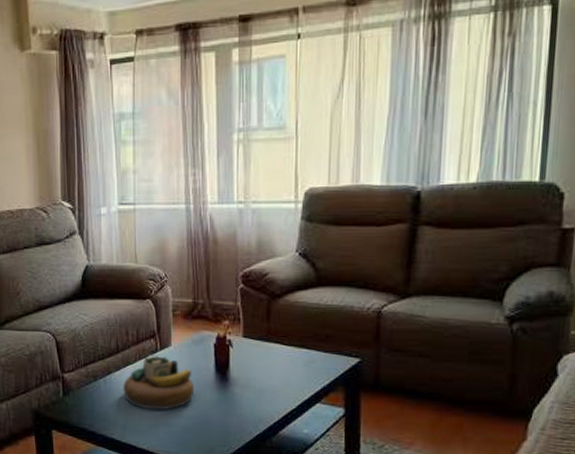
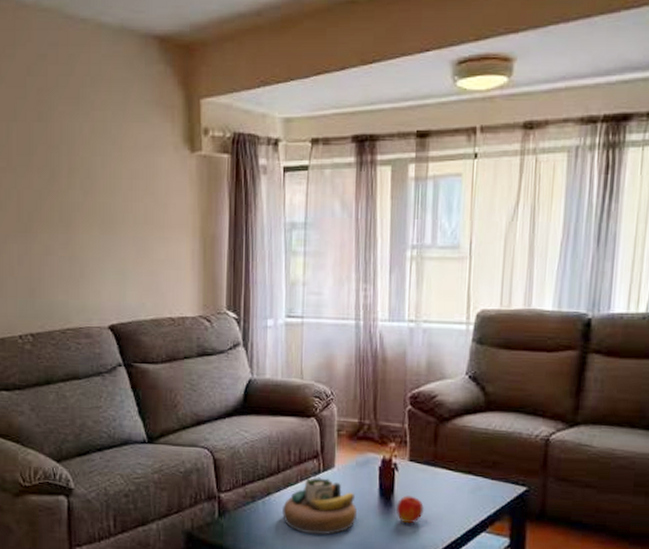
apple: none [232,370,259,397] -> present [396,495,424,524]

